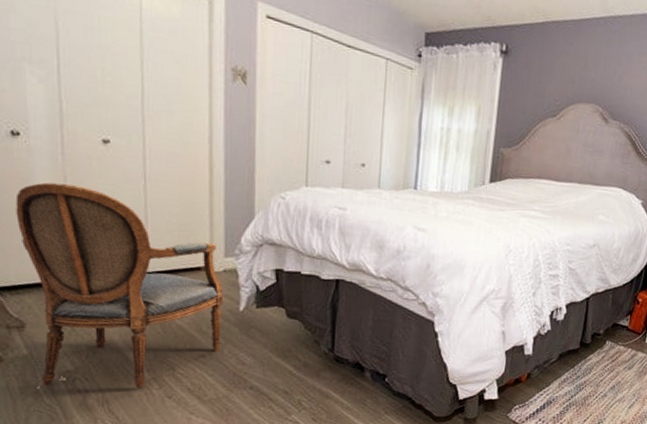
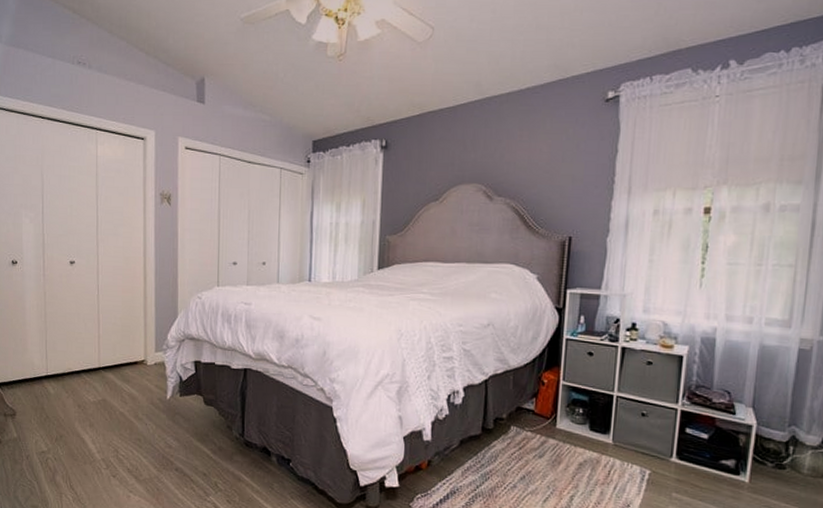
armchair: present [15,182,224,389] -> none [13,298,155,468]

